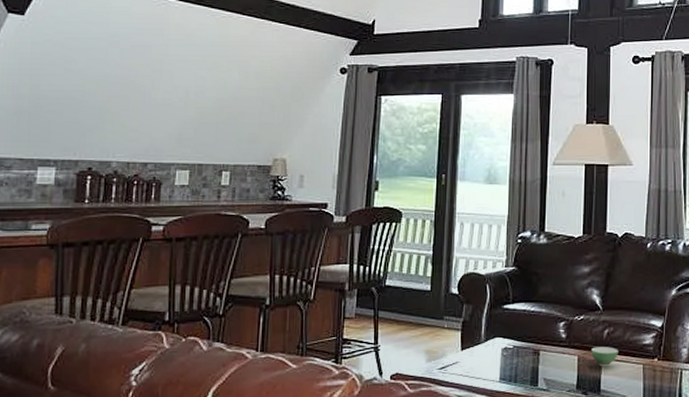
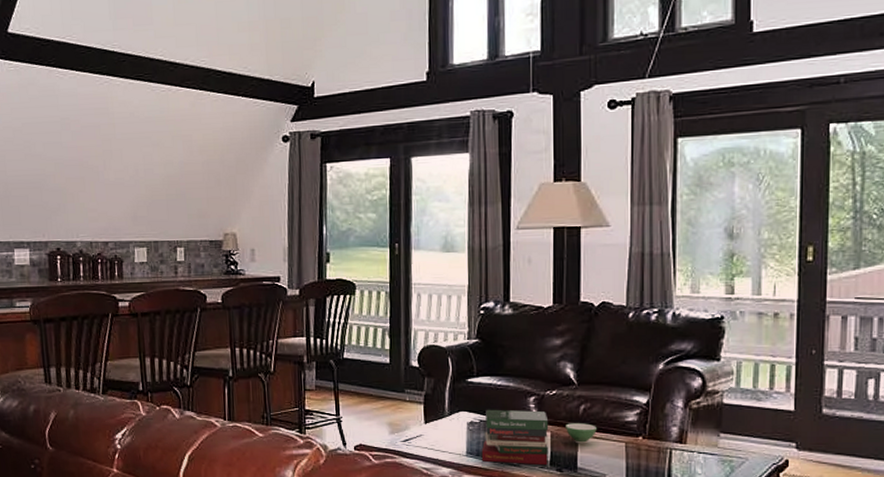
books: none [513,334,576,389] -> present [481,409,549,466]

